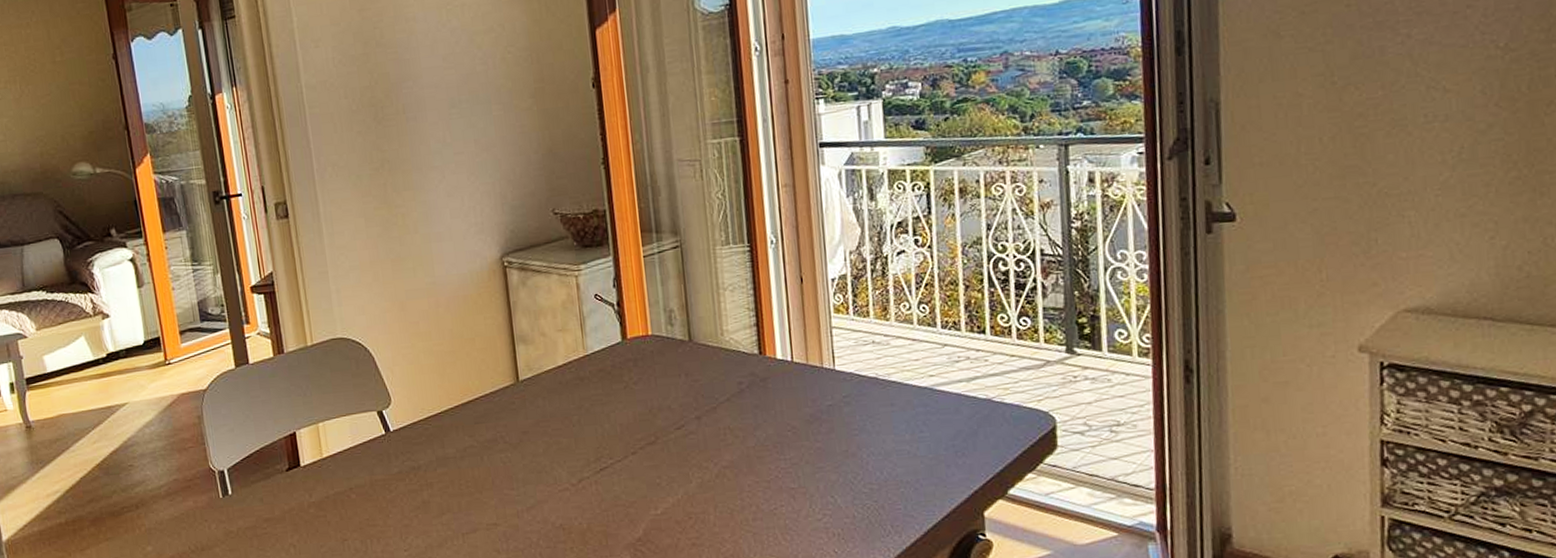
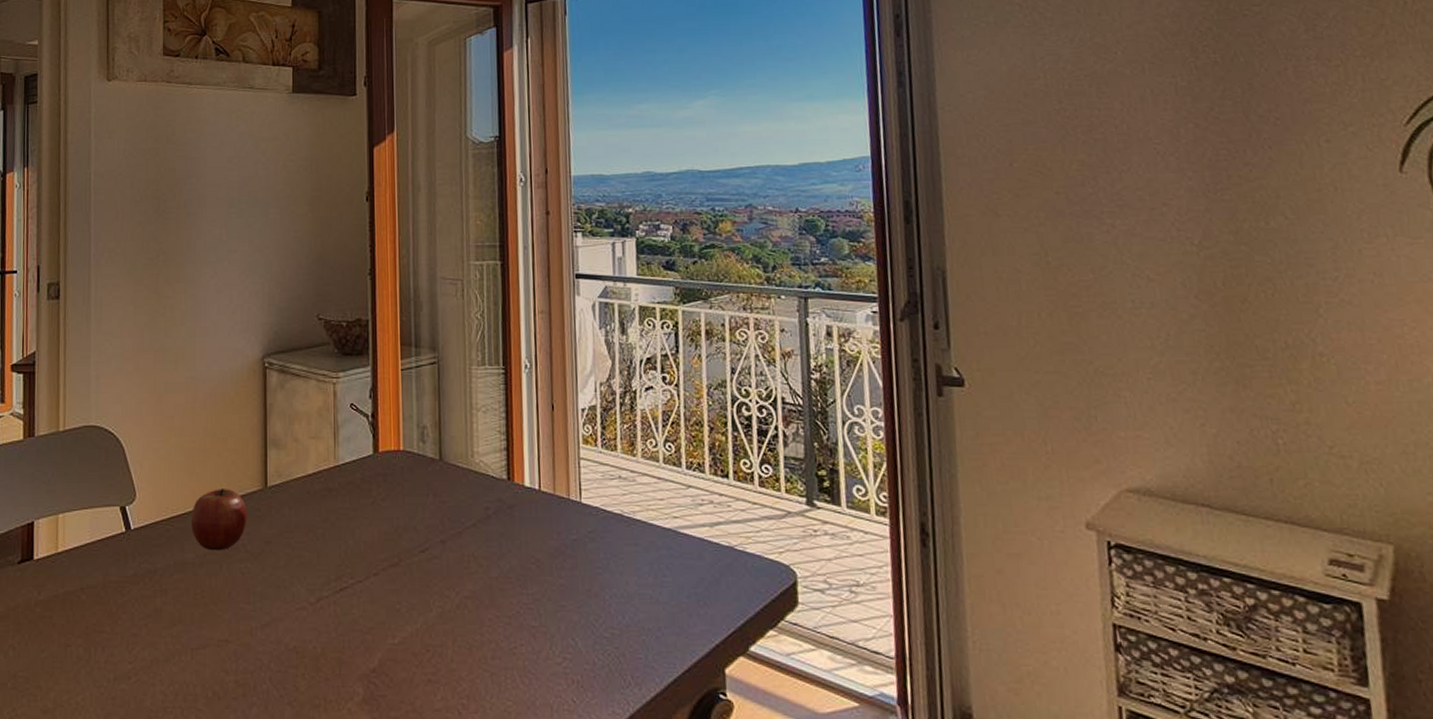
fruit: none [447,386,503,445] -> present [191,489,247,551]

